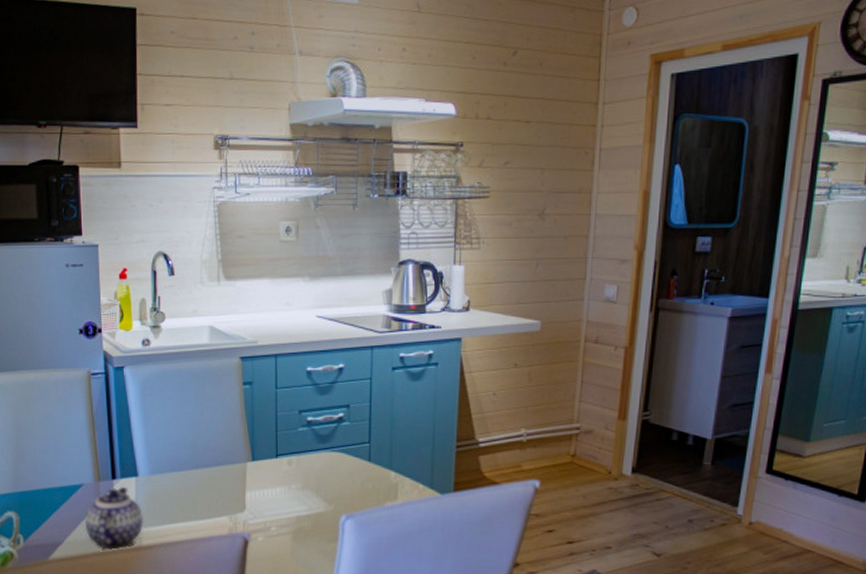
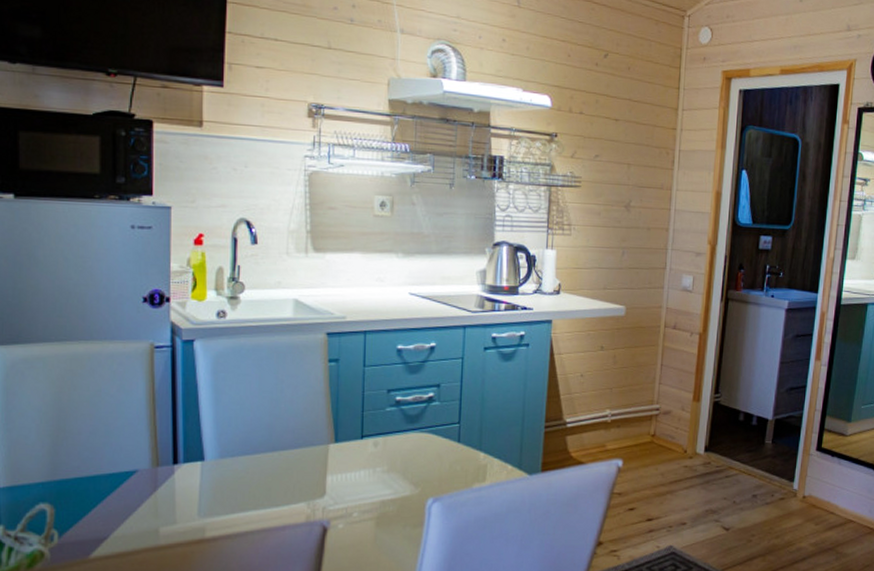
teapot: present [84,486,143,550] -> none [136,472,208,544]

